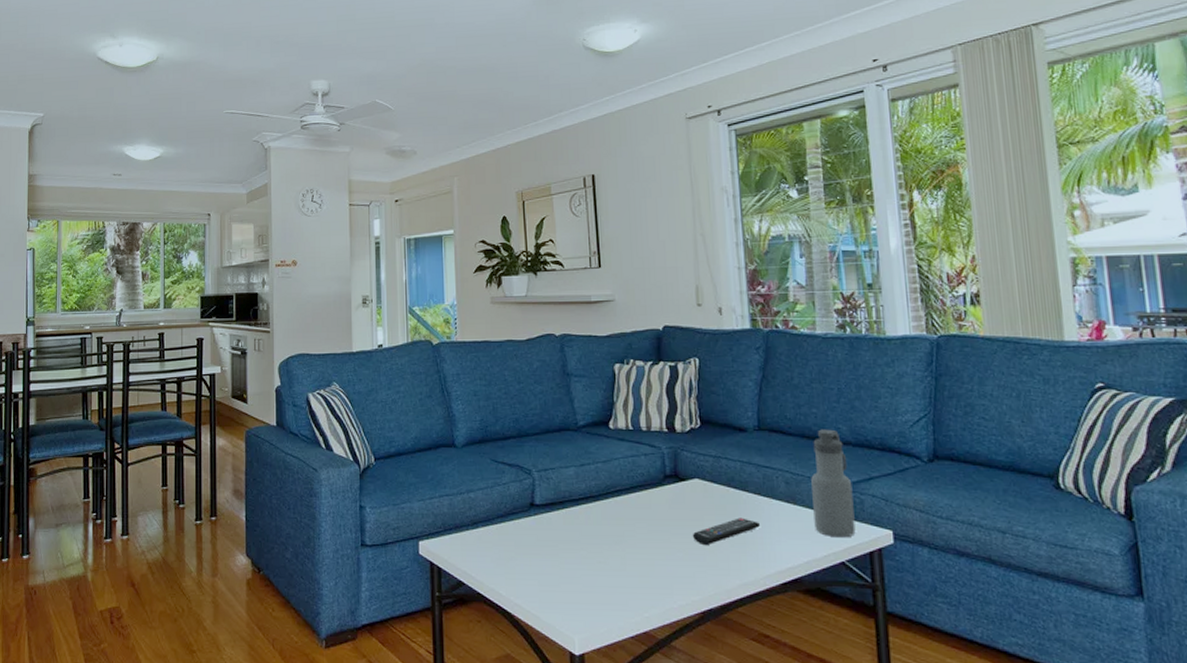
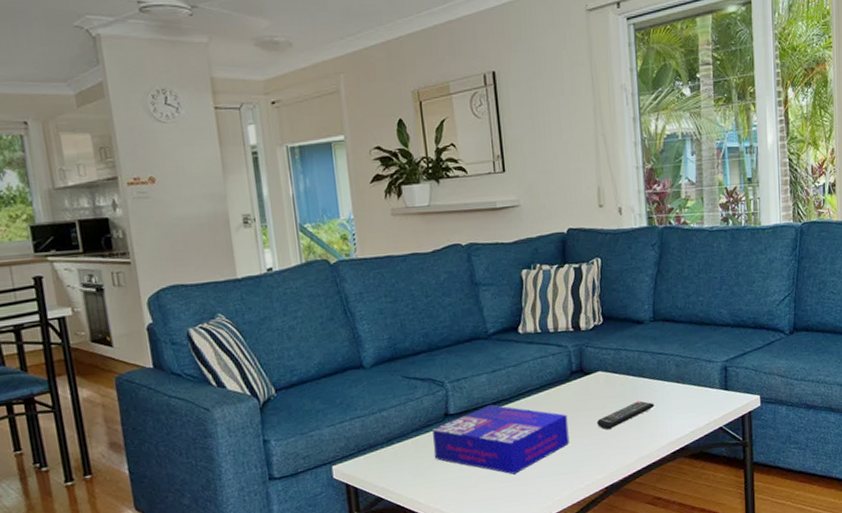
board game: none [516,500,661,580] -> present [431,404,569,474]
water bottle: present [811,429,856,538] -> none [697,314,732,408]

